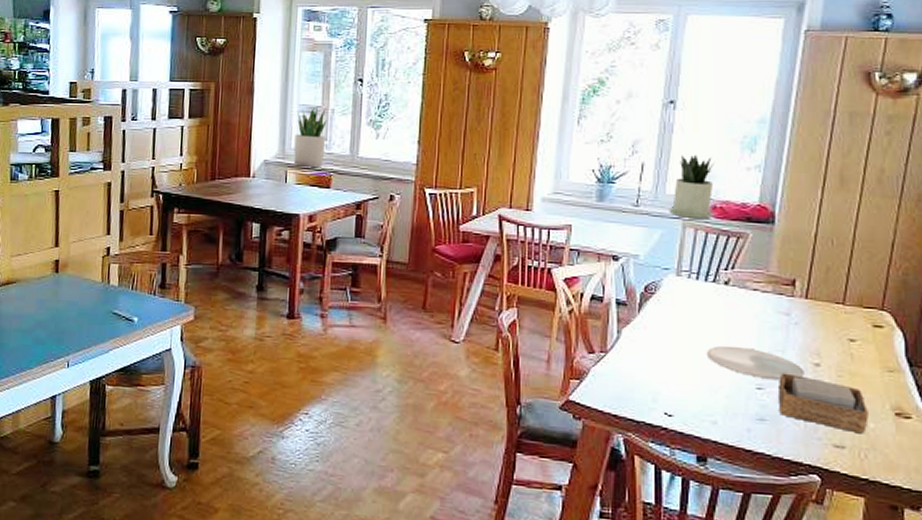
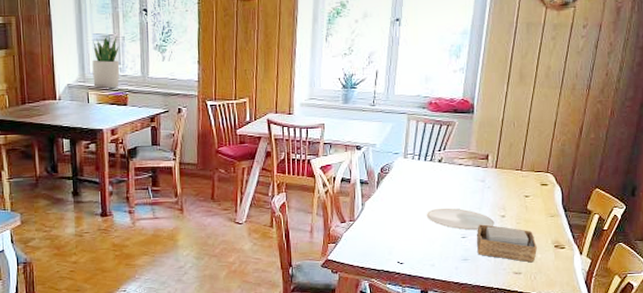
planter: present [669,154,714,220] -> none [397,61,430,114]

